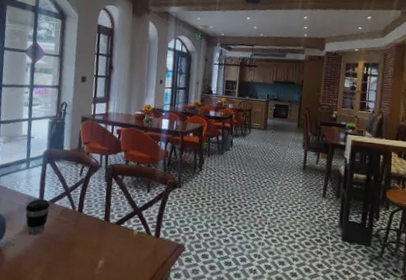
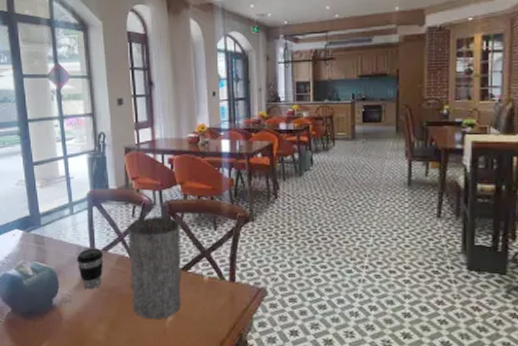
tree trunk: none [68,176,120,267] -> present [127,217,181,320]

